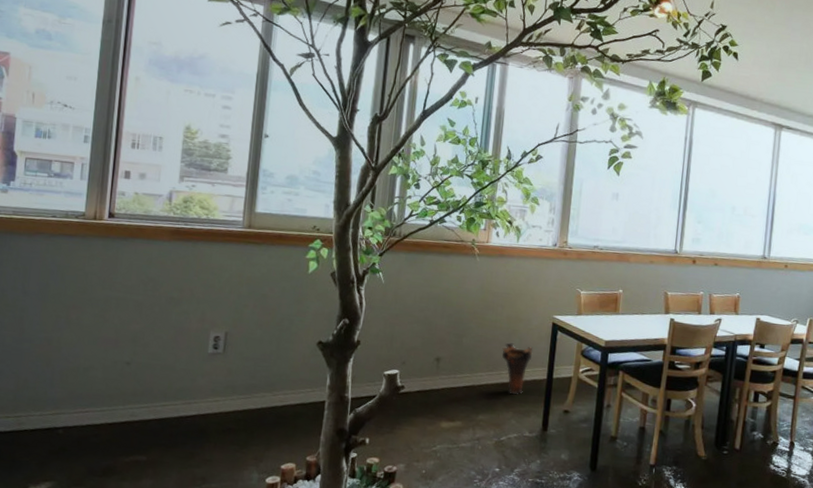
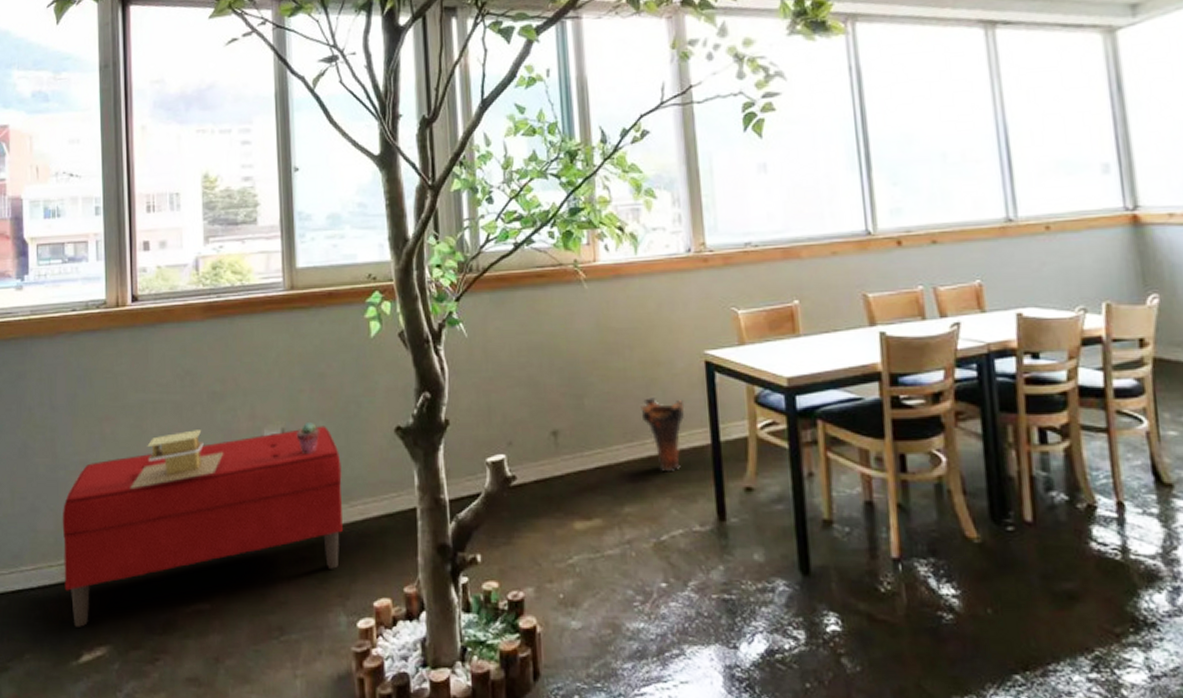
bench: none [18,333,271,466] -> present [62,426,343,627]
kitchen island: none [88,324,173,364] -> present [130,430,223,490]
potted succulent: none [237,330,257,353] -> present [296,423,320,453]

